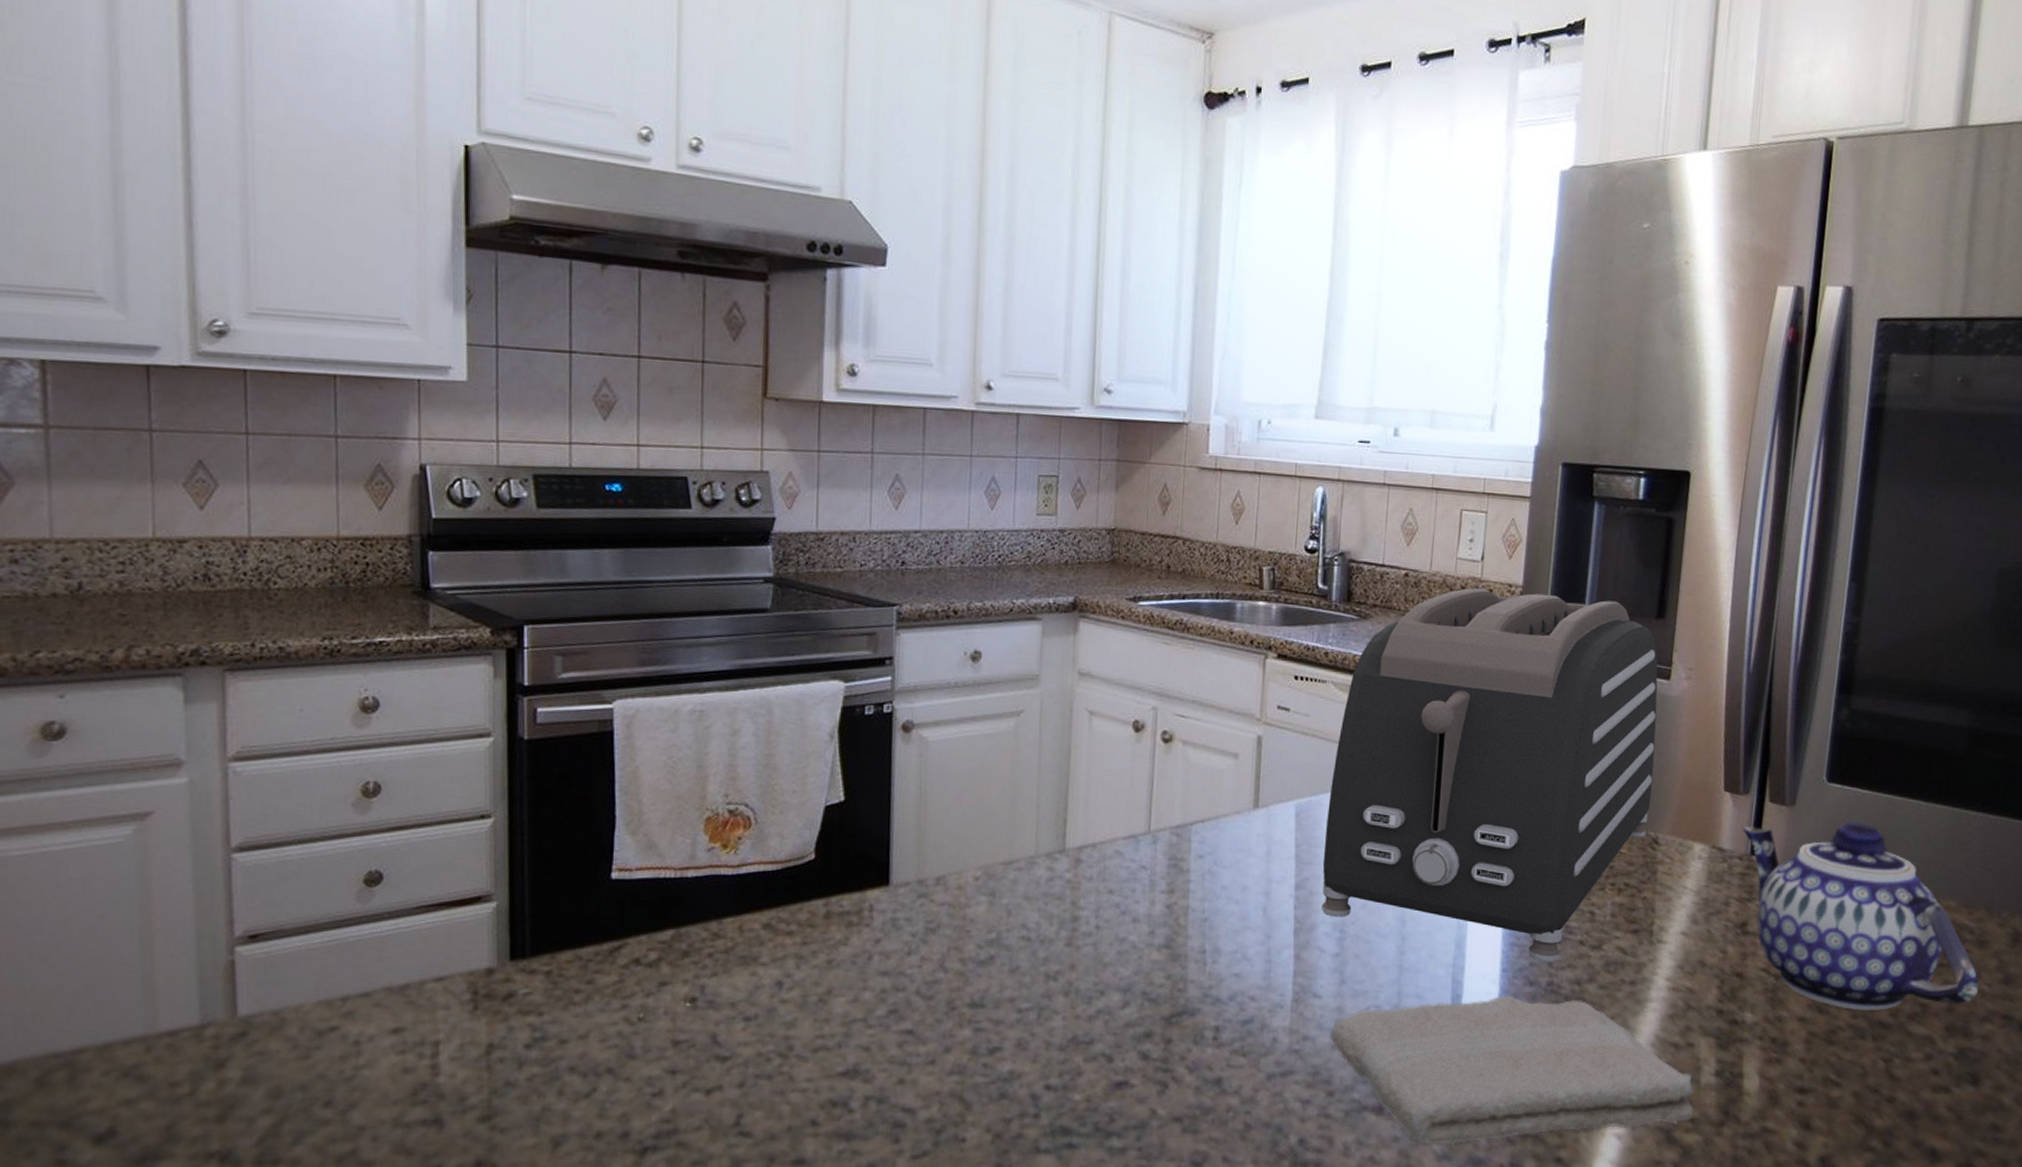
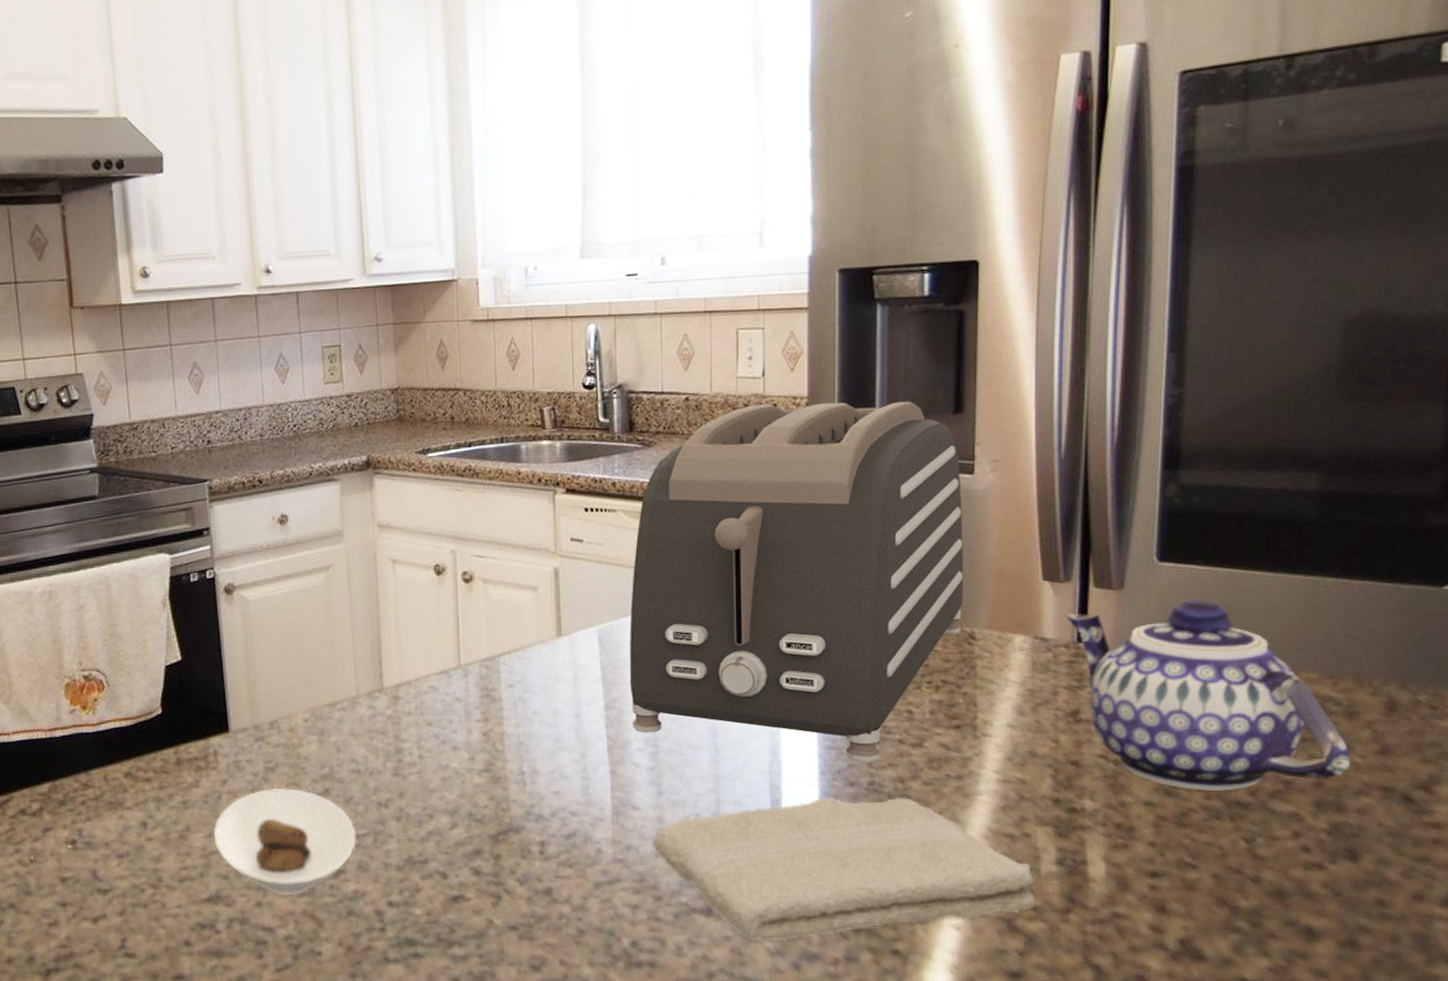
saucer: none [858,952,1019,1074] -> present [213,788,356,896]

